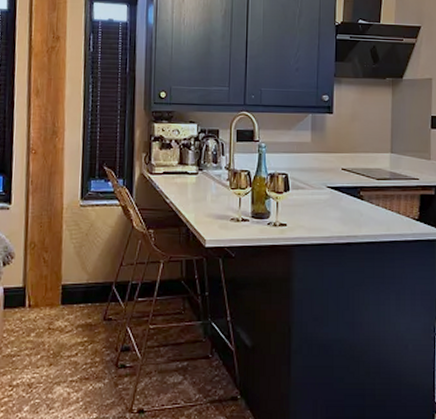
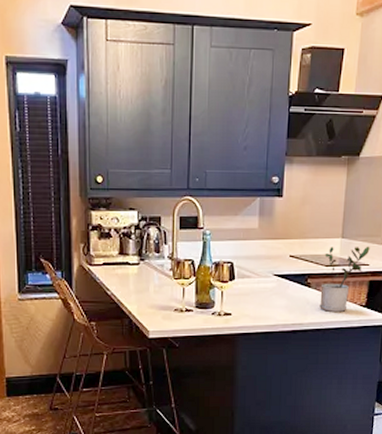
potted plant: none [373,161,419,225] -> present [319,246,370,312]

